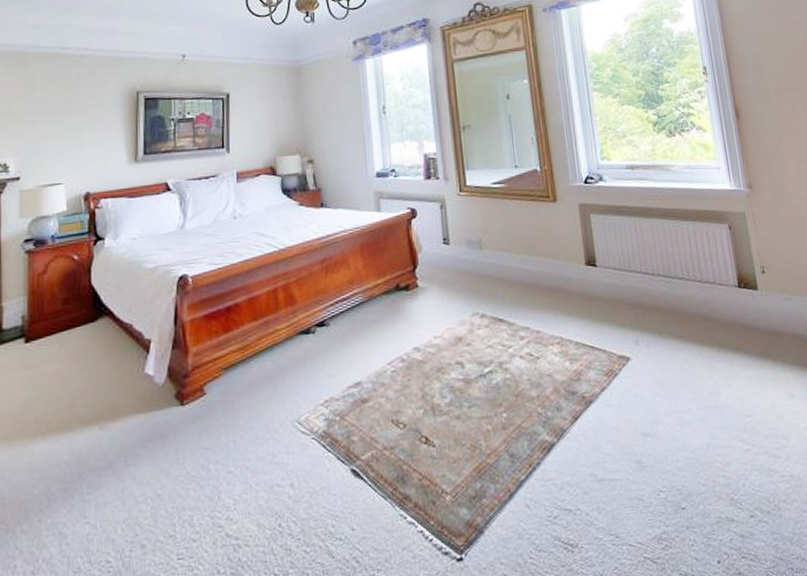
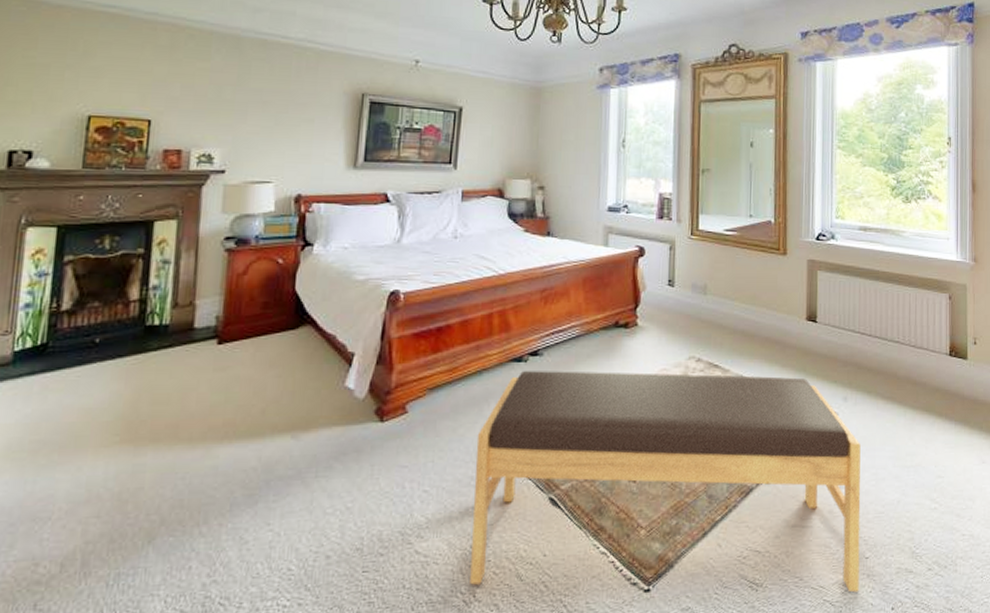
bench: none [274,325,680,566] -> present [470,371,861,593]

